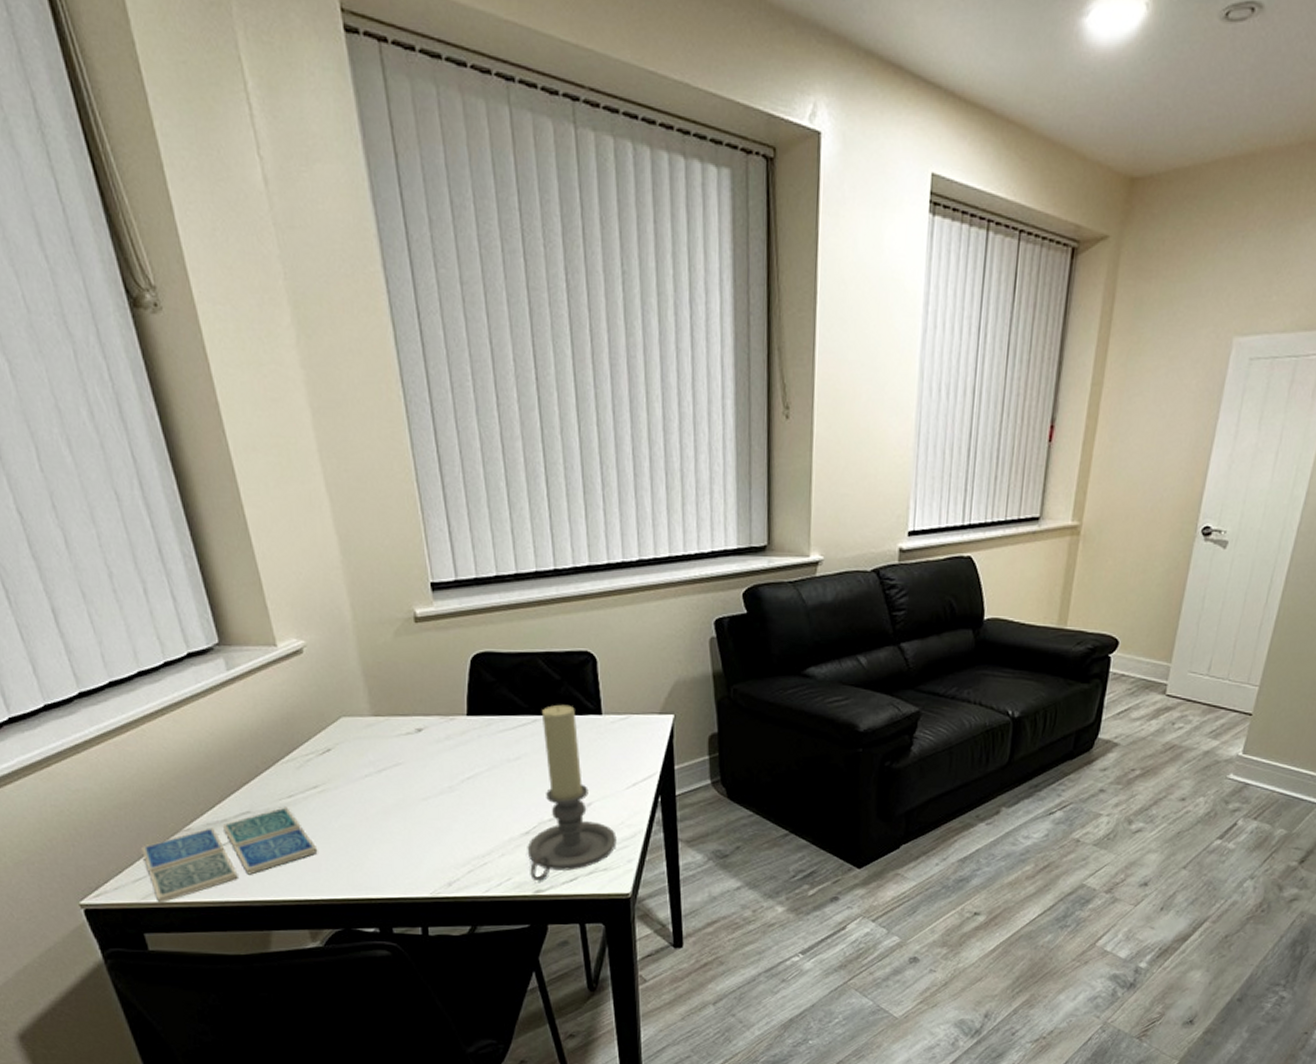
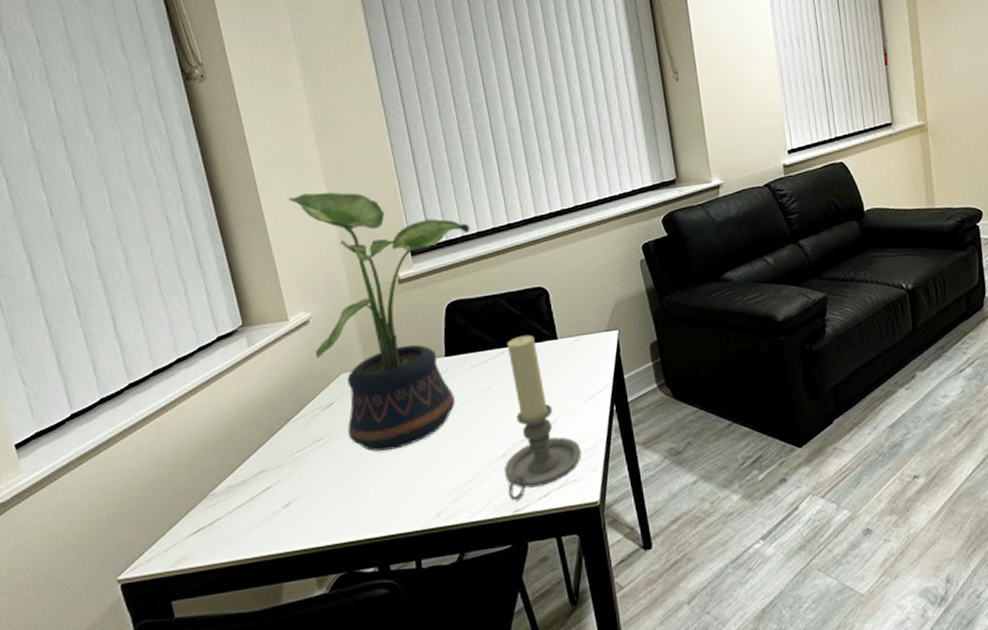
drink coaster: present [141,807,318,904] -> none [173,461,323,569]
potted plant: none [275,490,507,810] -> present [288,192,470,452]

